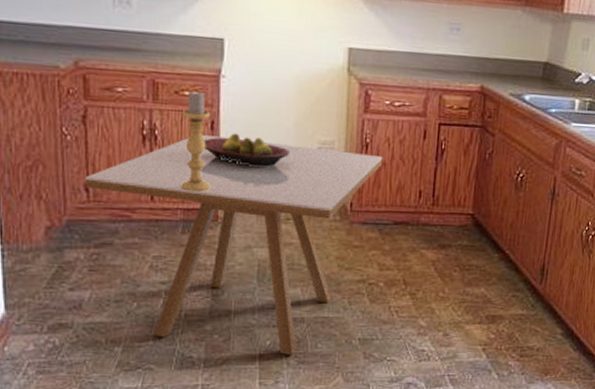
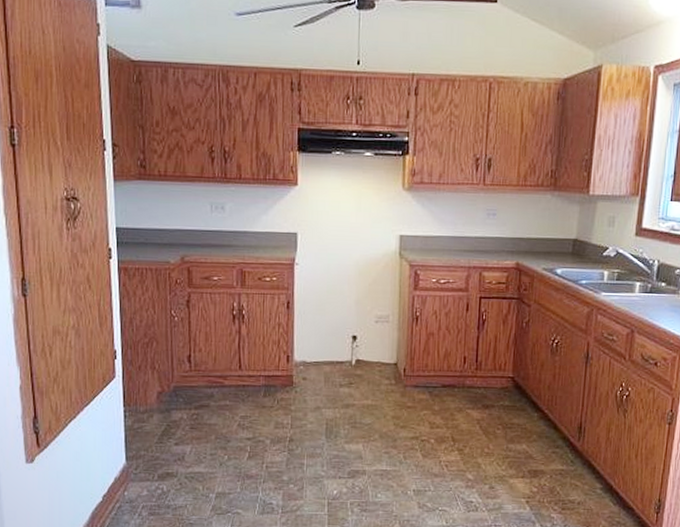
dining table: present [85,134,383,355] -> none [188,312,431,504]
candle holder: present [181,91,211,192] -> none [263,277,287,361]
fruit bowl: present [203,133,291,167] -> none [281,311,353,339]

